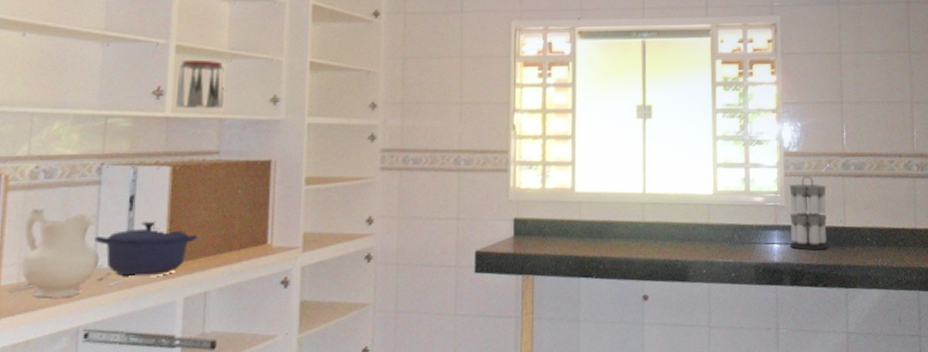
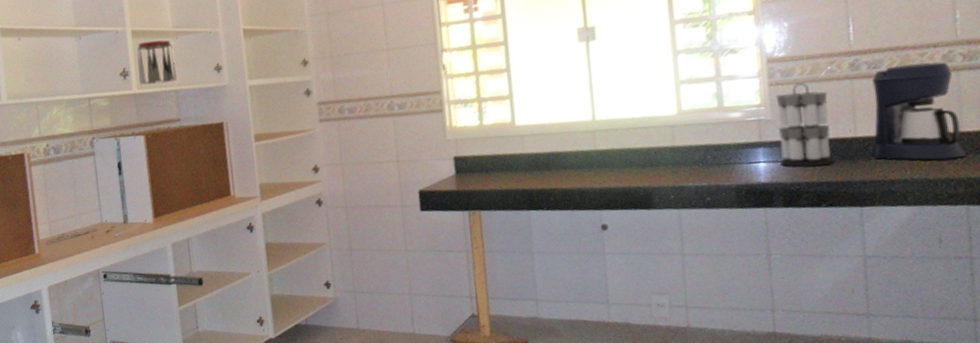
ceramic pitcher: present [21,209,100,298] -> none [47,178,105,248]
cooking pot: present [94,221,198,277] -> none [98,182,175,229]
coffee maker: none [855,168,919,251] -> present [871,61,968,161]

